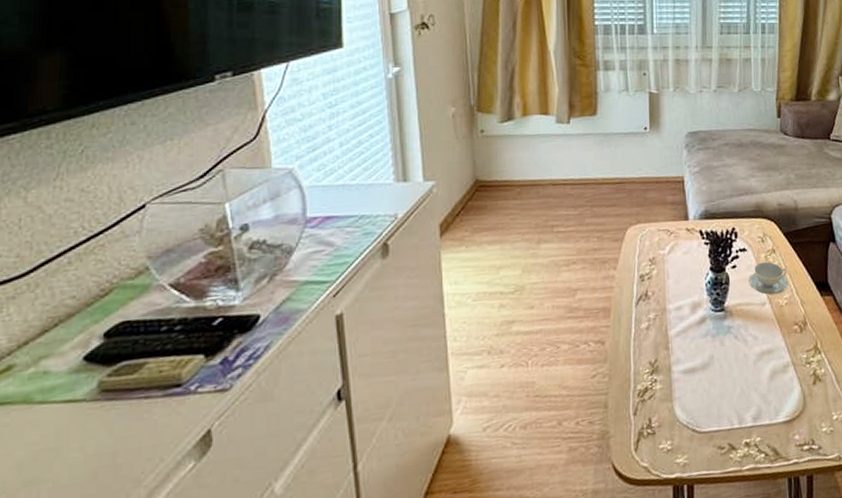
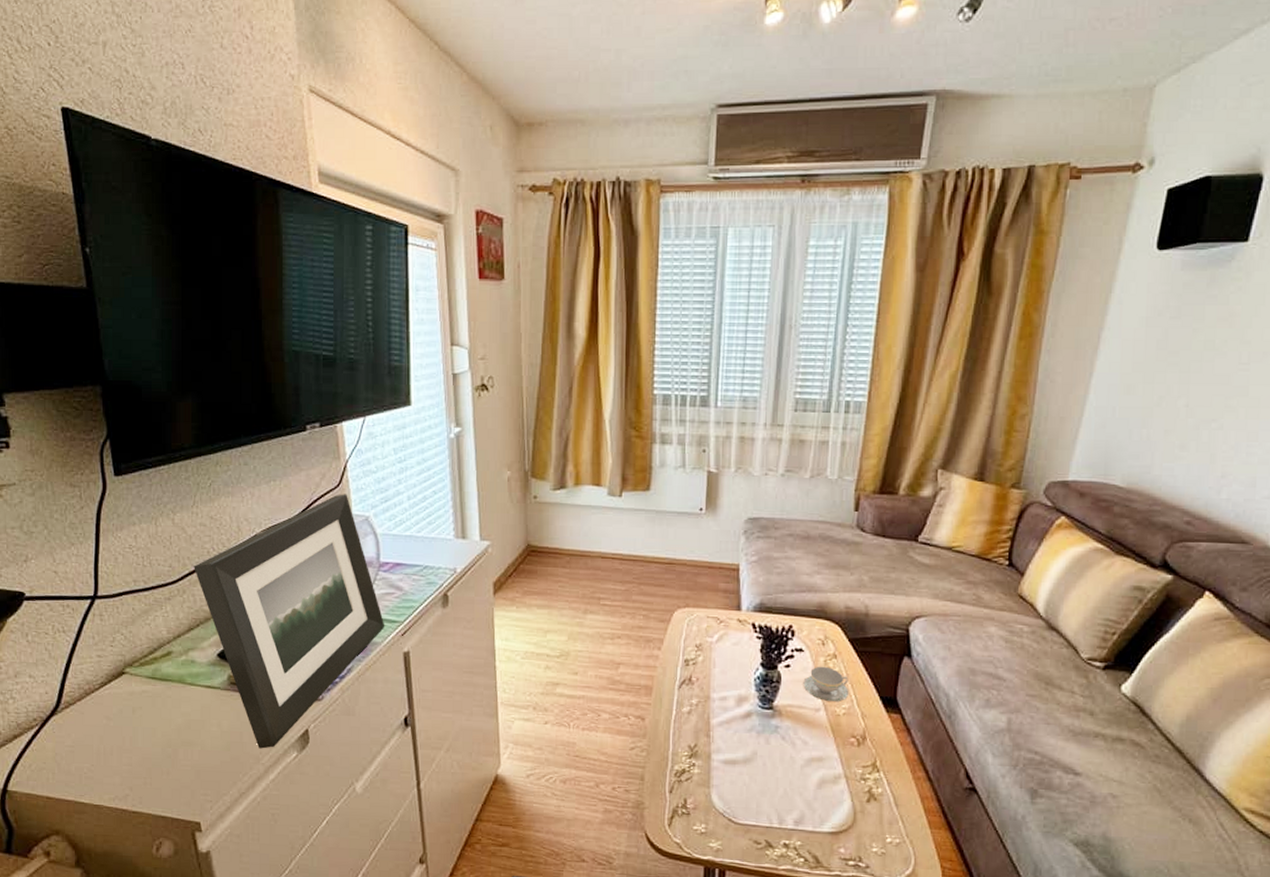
picture frame: none [53,146,313,468] -> present [194,494,385,749]

